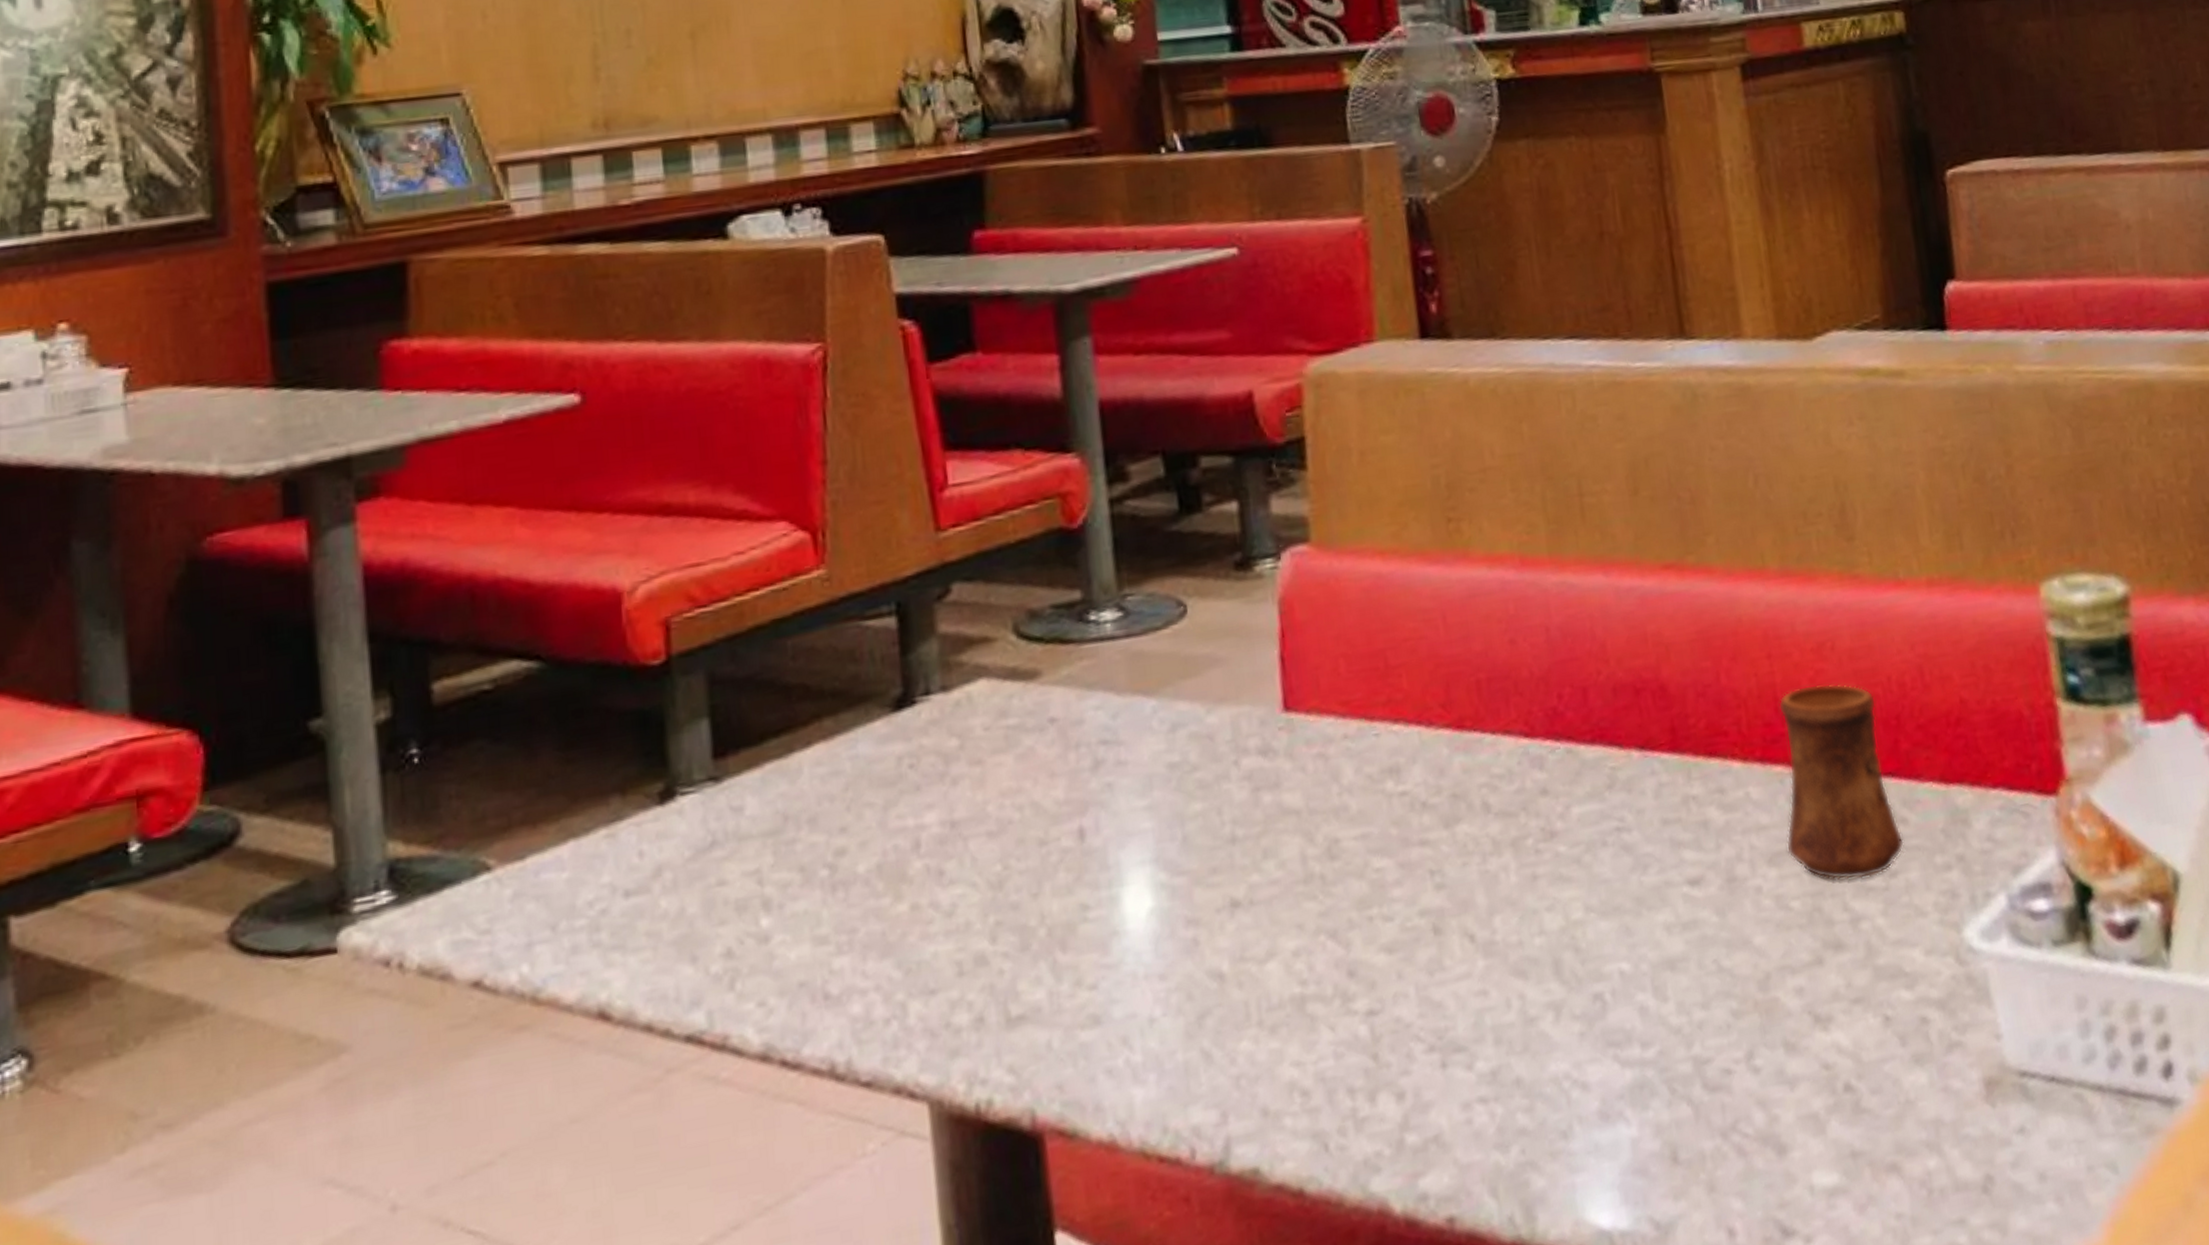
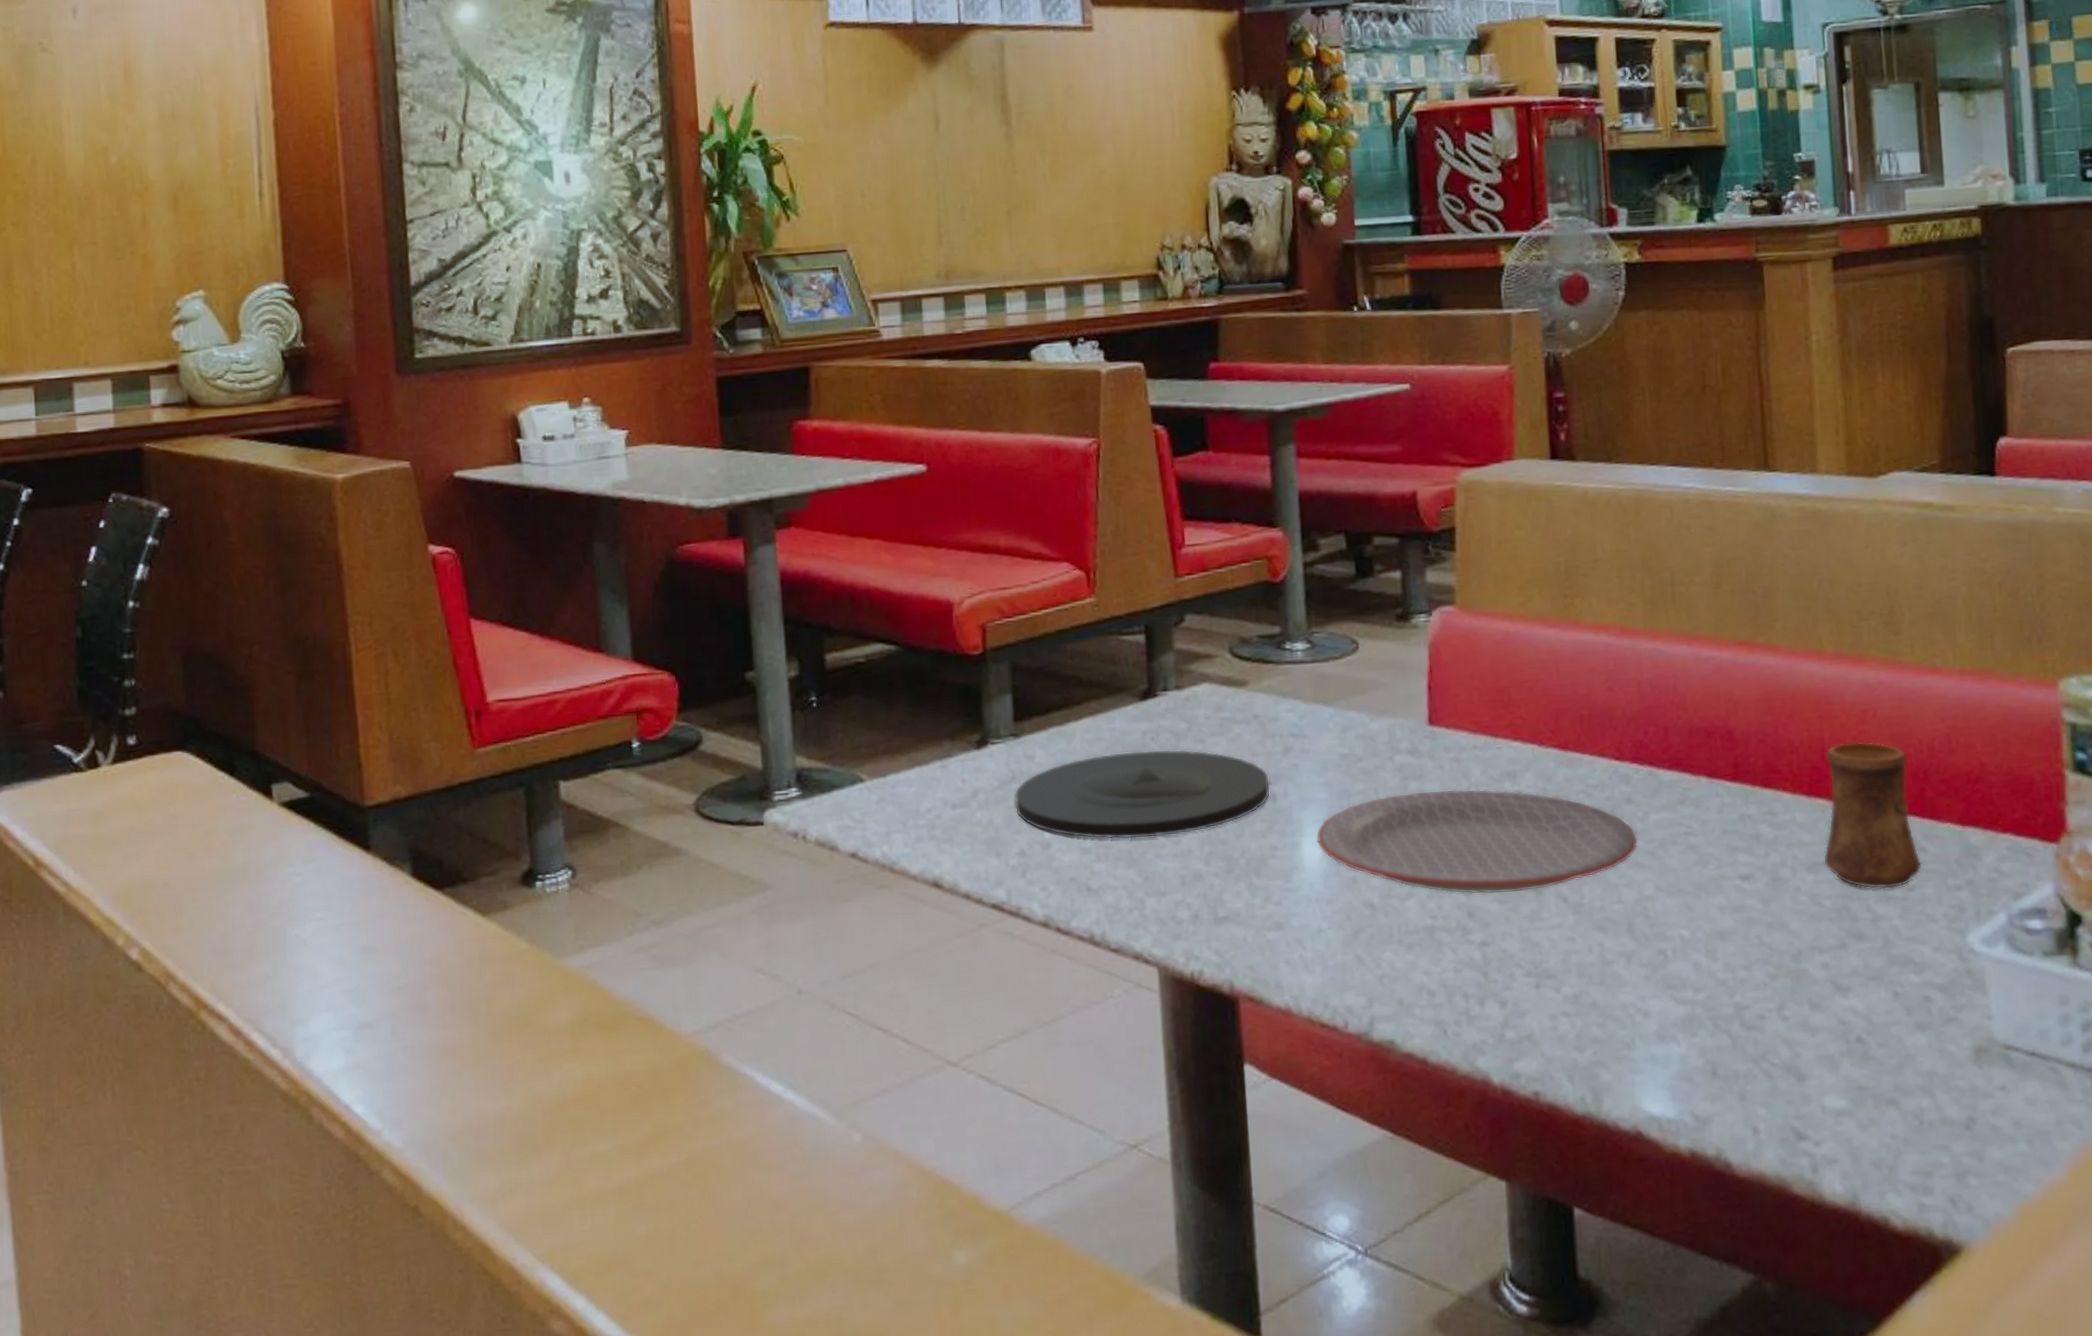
plate: none [715,776,1077,922] -> present [1014,749,1271,840]
plate: none [1140,792,1560,946] -> present [1316,789,1639,895]

